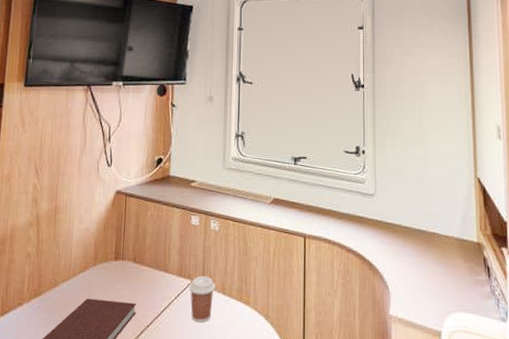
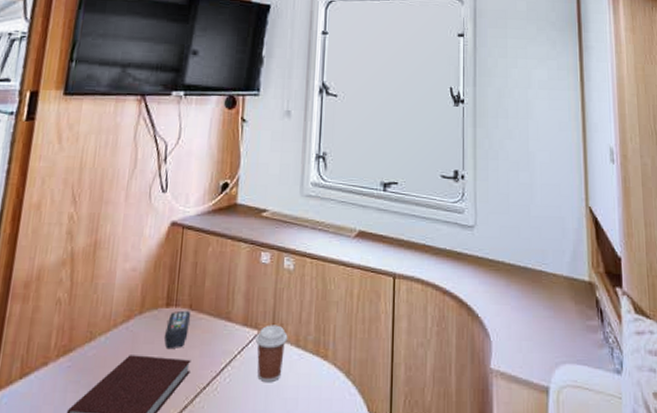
remote control: none [114,263,134,295] -> present [164,310,190,350]

